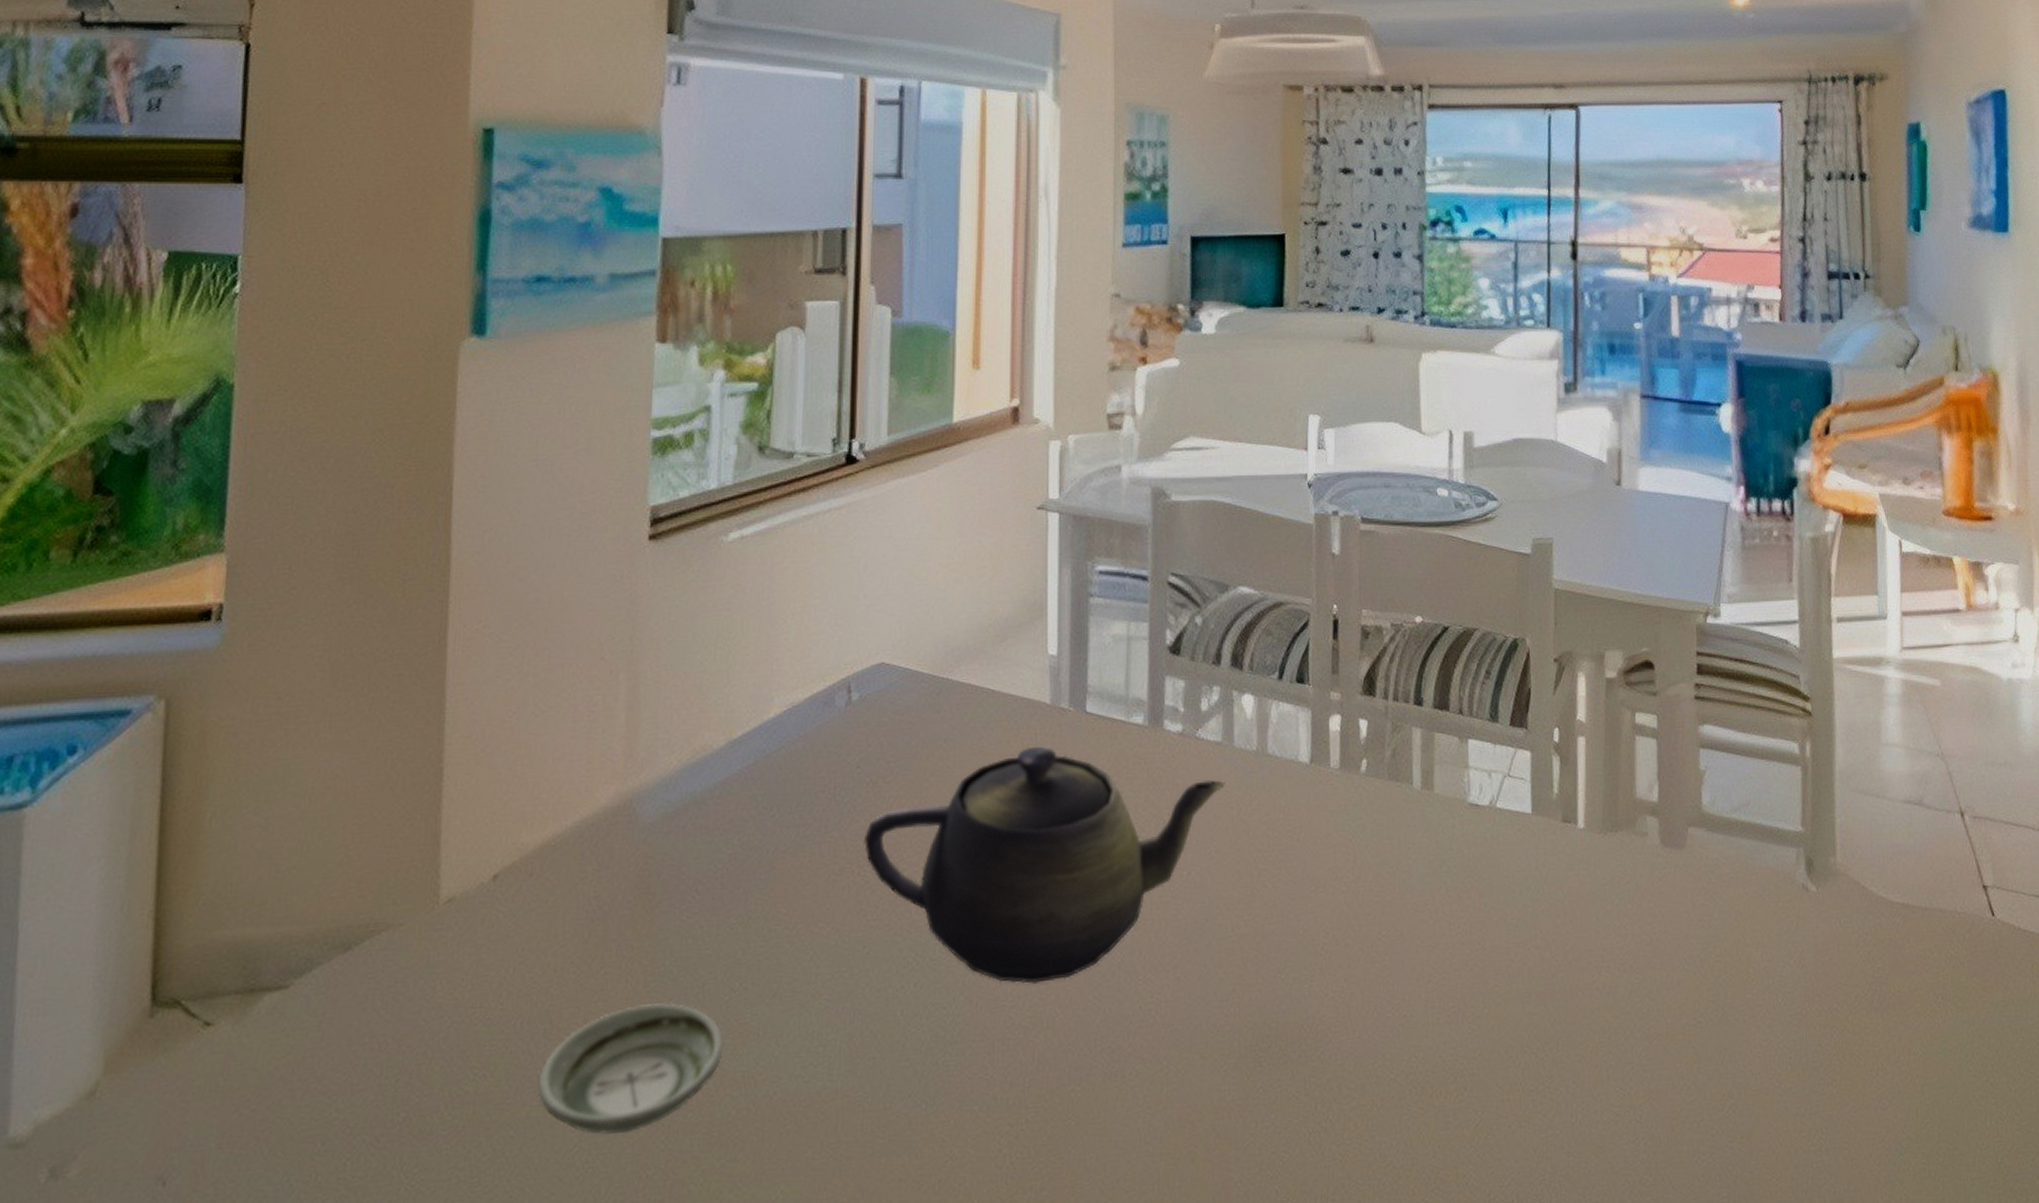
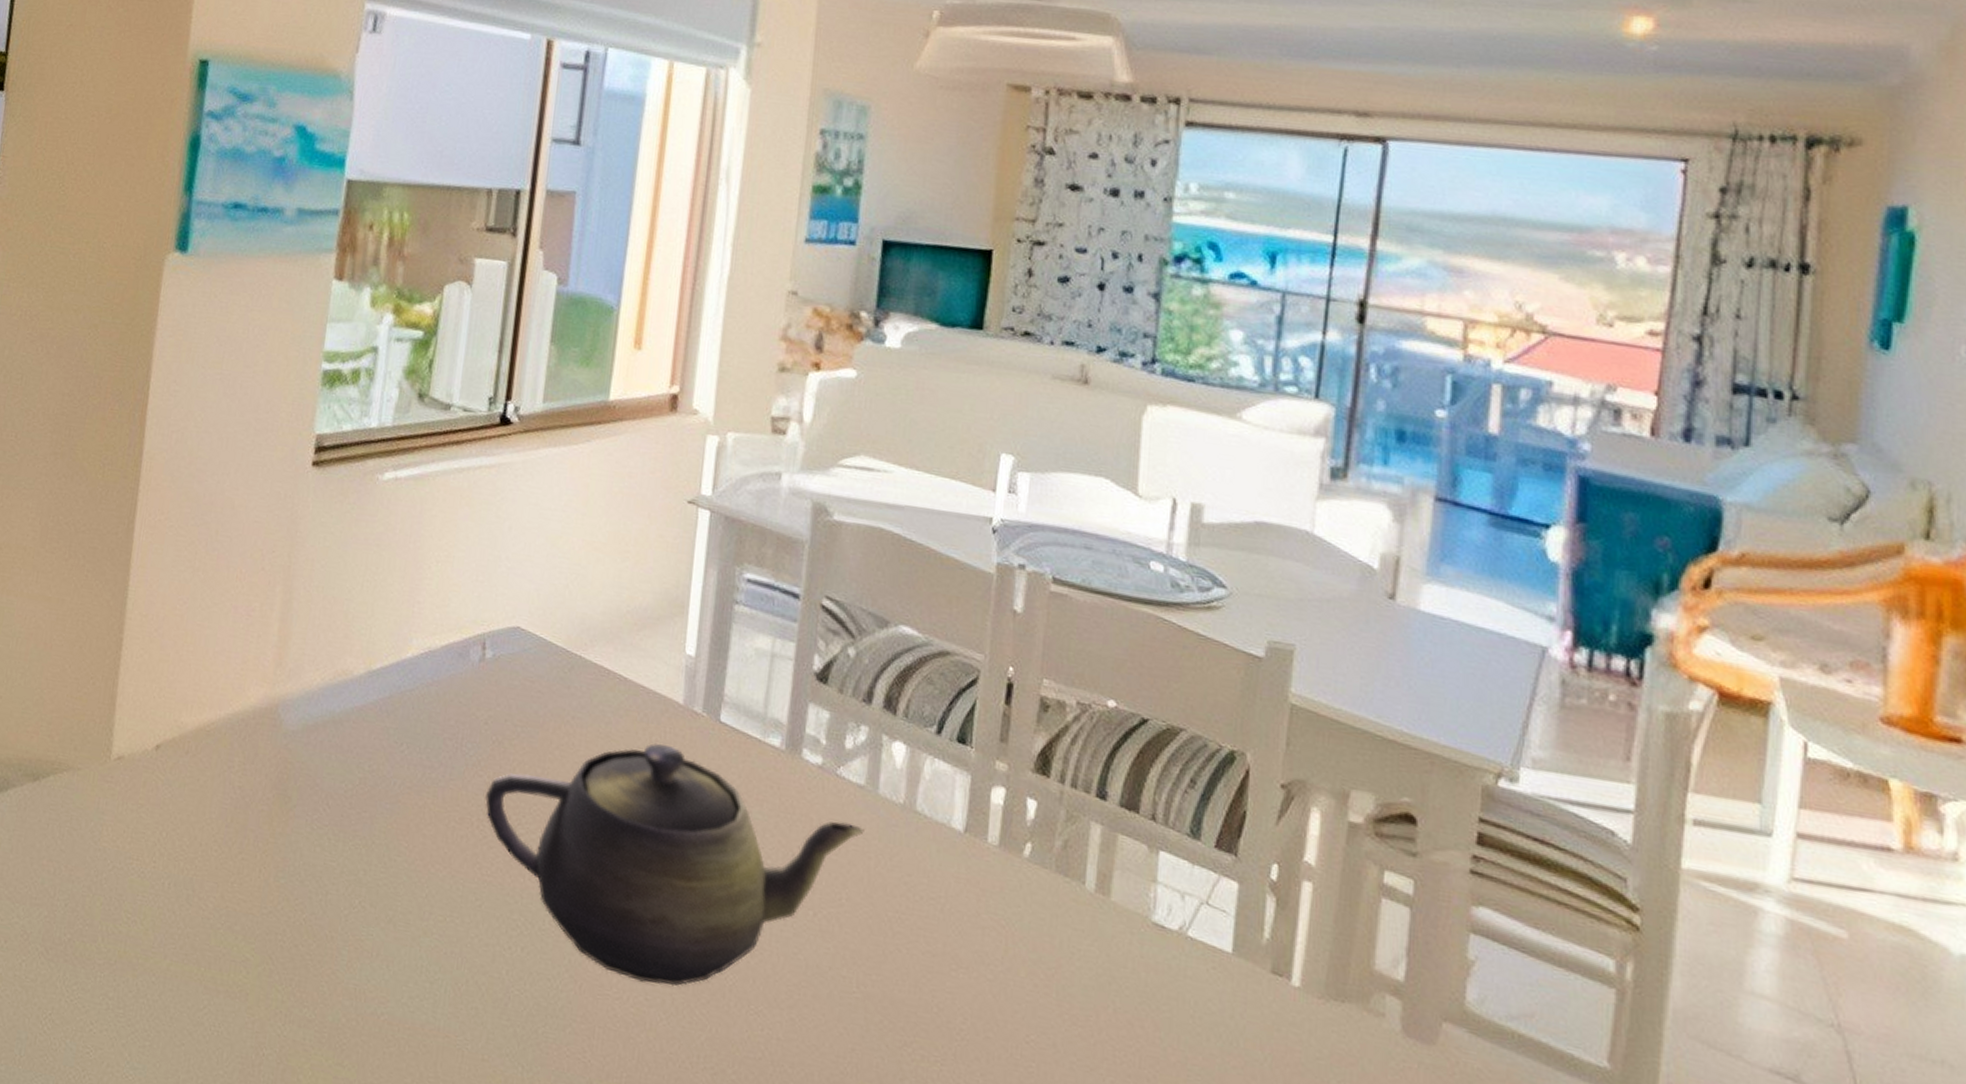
saucer: present [537,1002,724,1135] -> none [178,895,340,1011]

